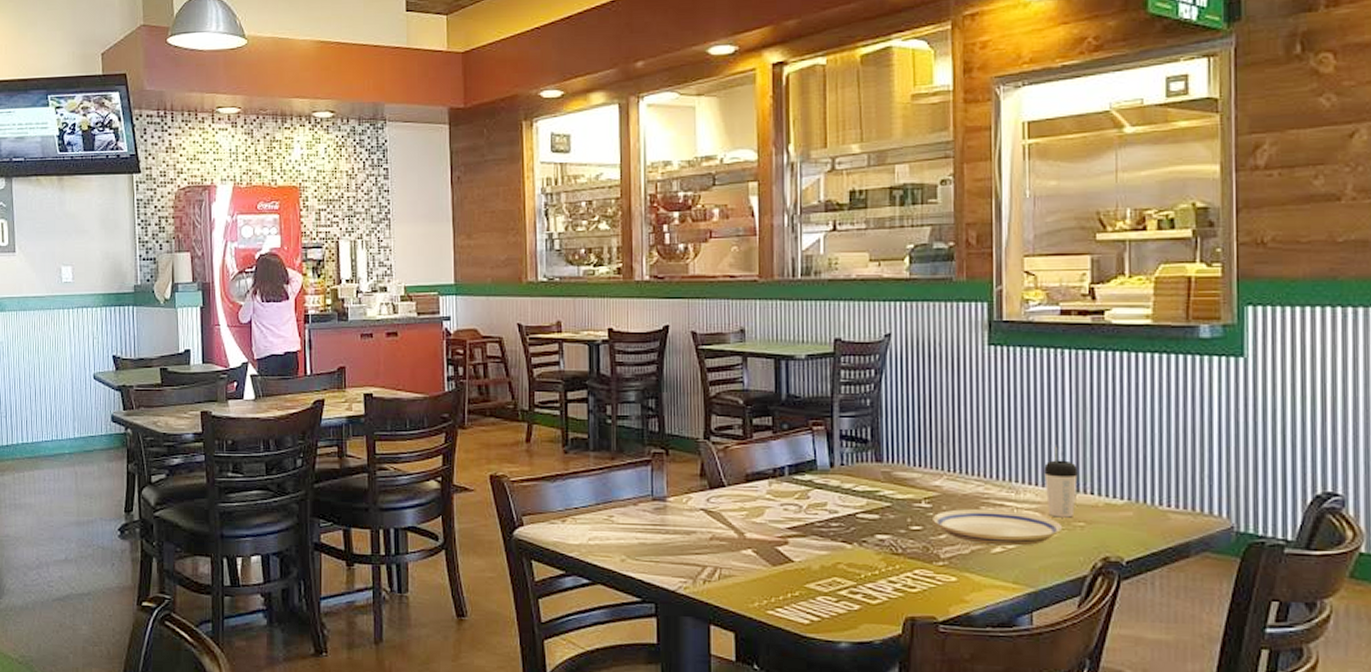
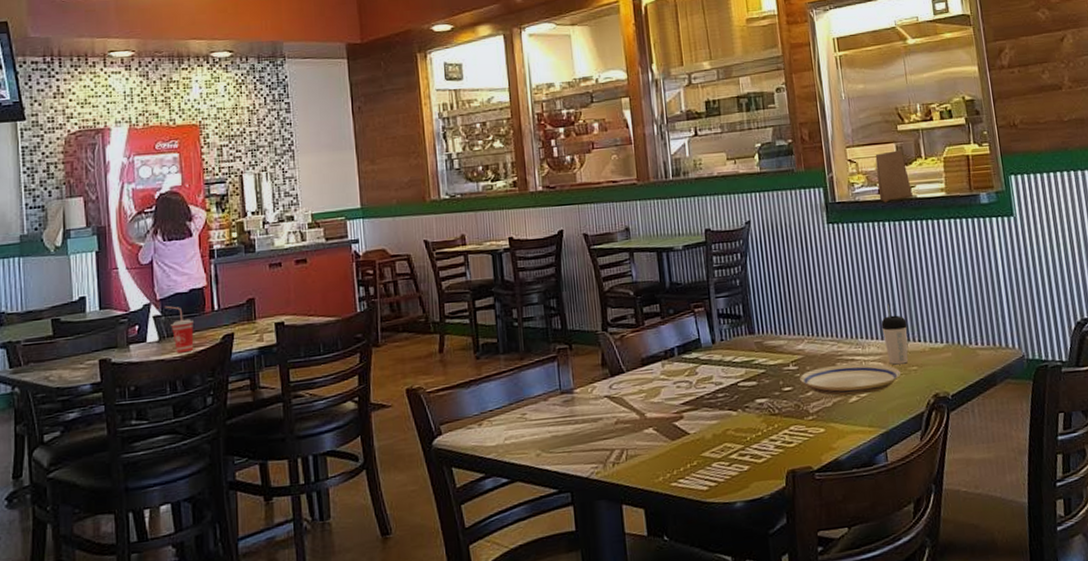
beverage cup: none [261,365,287,414] -> present [164,305,194,354]
paper bag: none [1060,264,1106,326] -> present [875,150,913,203]

